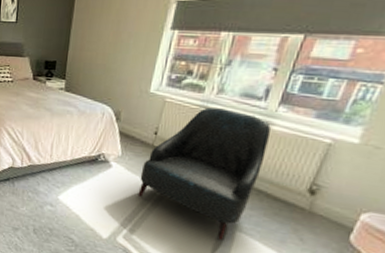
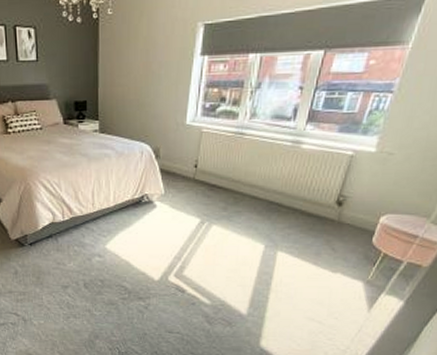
armchair: present [138,107,271,241] -> none [184,132,301,262]

